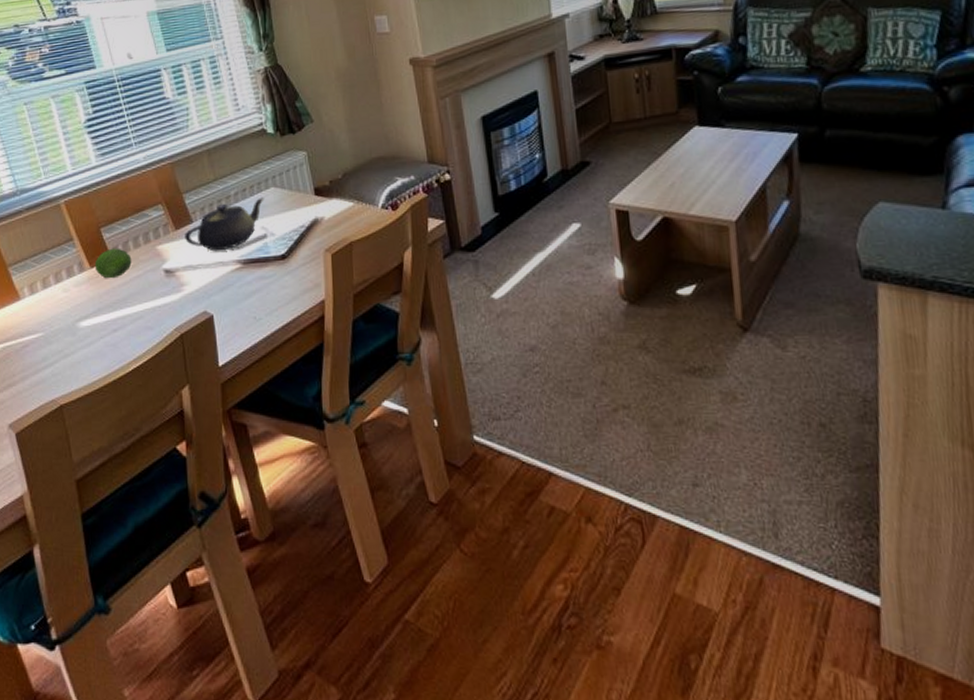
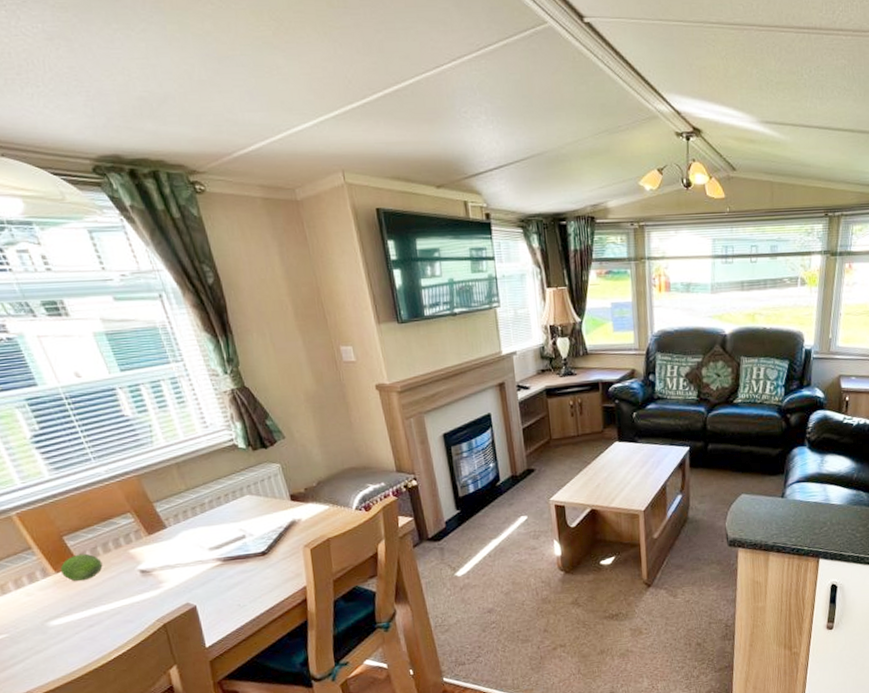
teapot: present [185,197,264,252] -> none [159,504,240,552]

